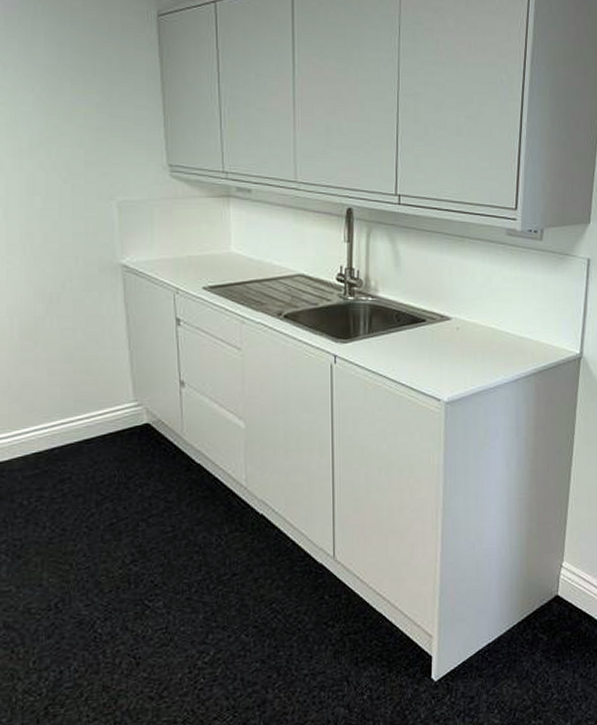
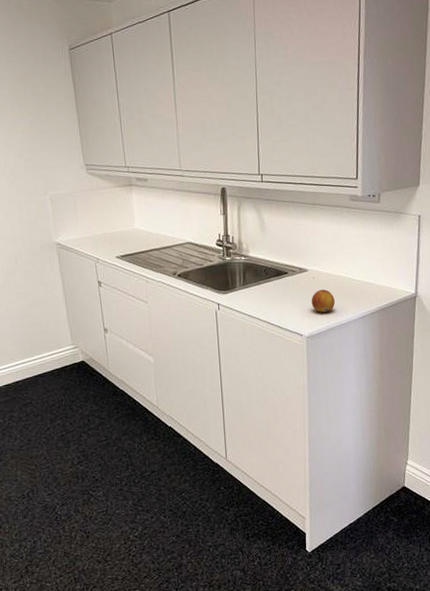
fruit: none [453,343,482,372] -> present [311,289,335,312]

